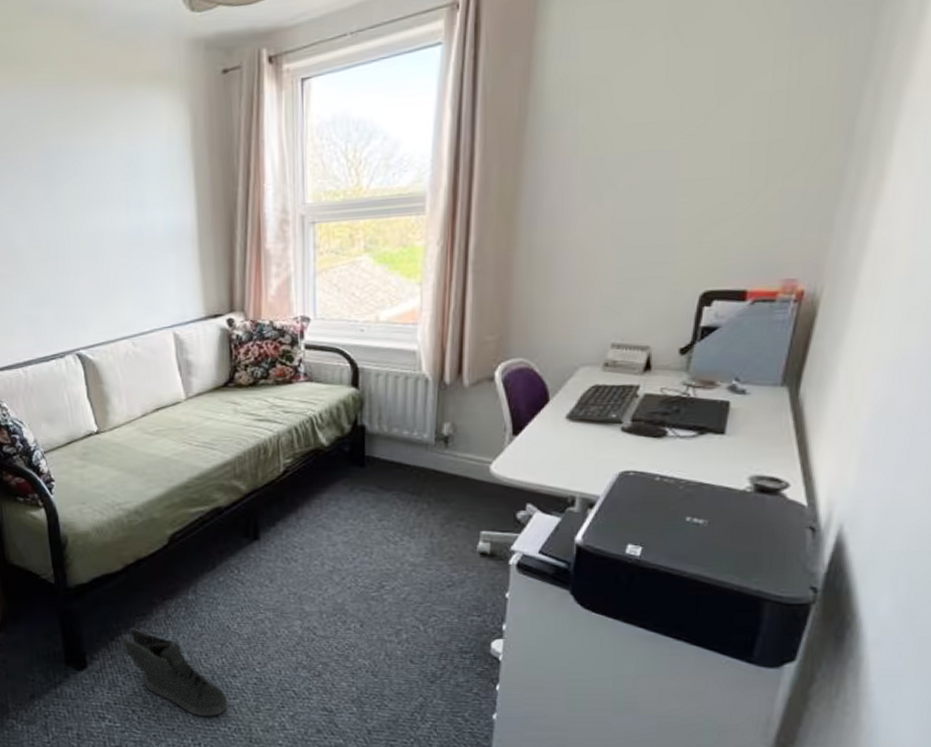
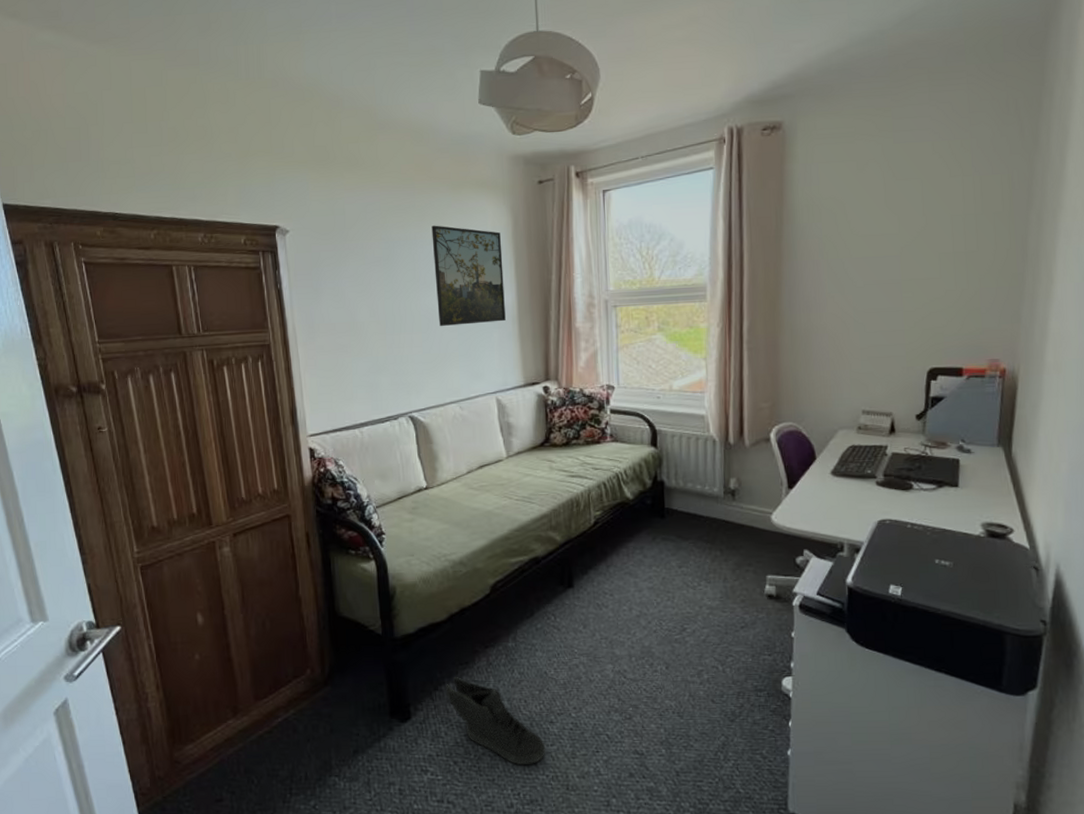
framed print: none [96,130,184,251] -> present [431,225,506,326]

